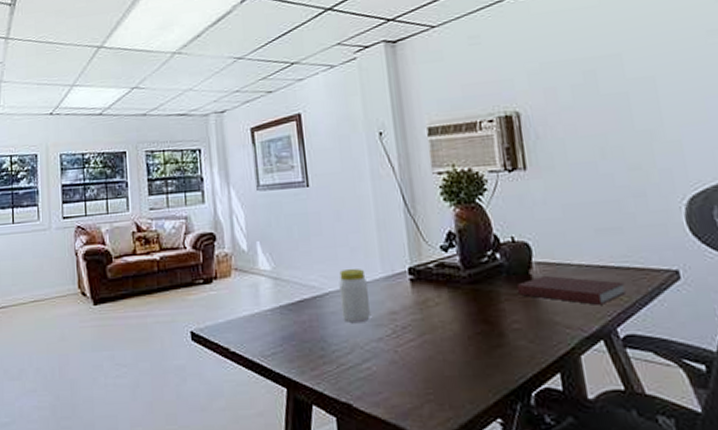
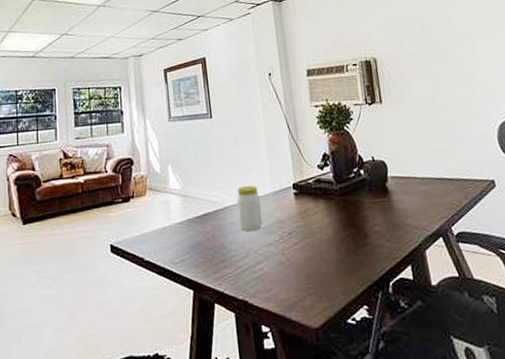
notebook: present [516,275,627,305] -> none [376,186,458,209]

